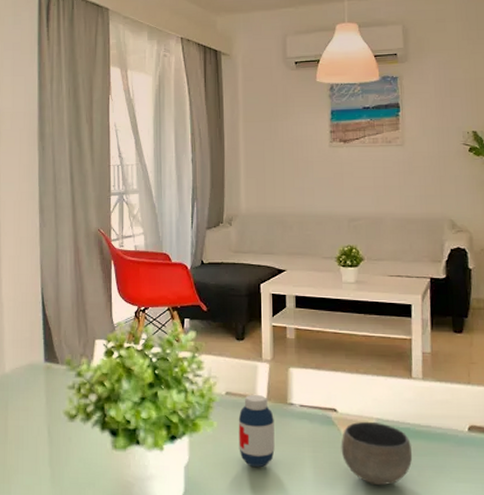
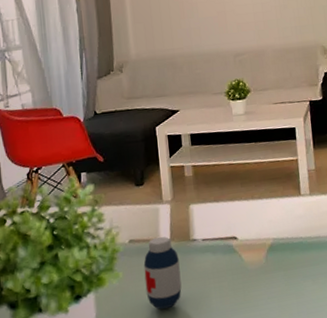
bowl: present [341,421,413,486] -> none [243,242,307,302]

